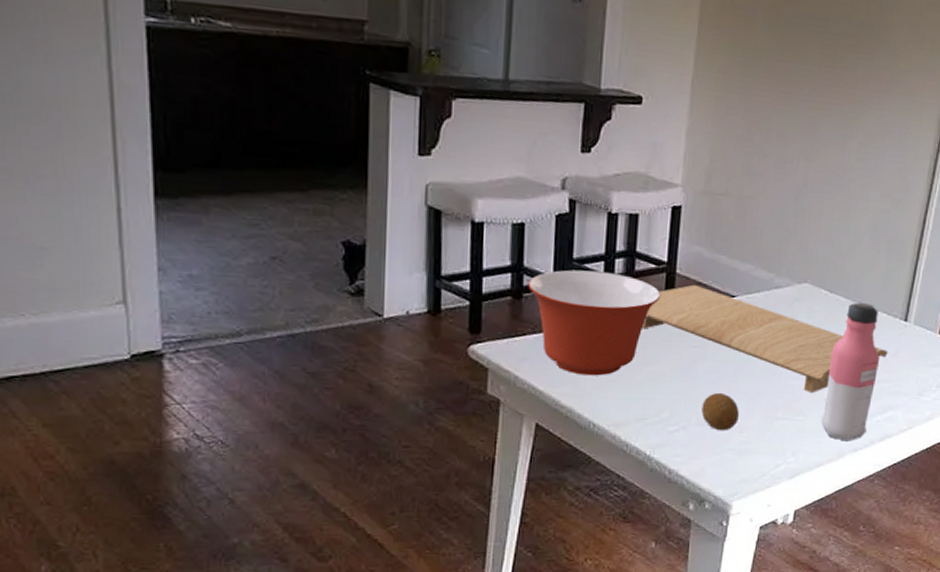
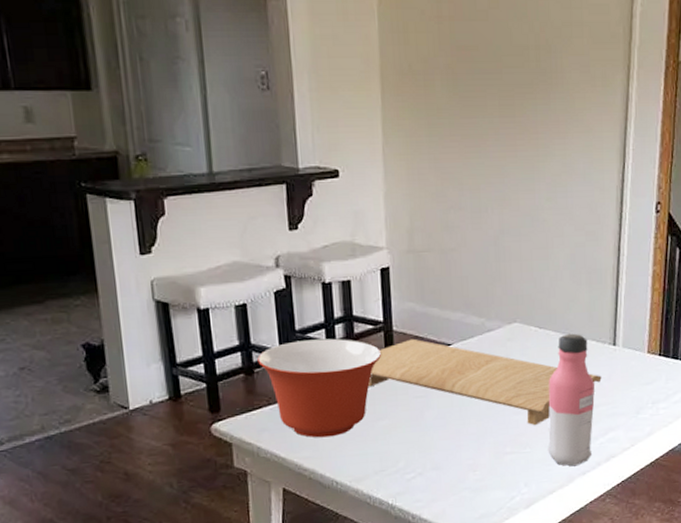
fruit: present [701,392,739,431] -> none [434,436,470,473]

